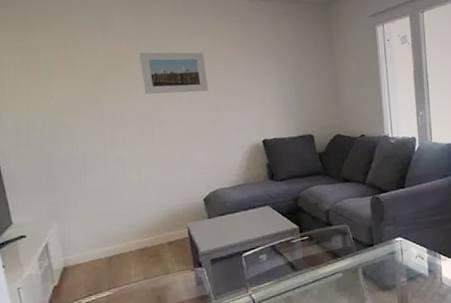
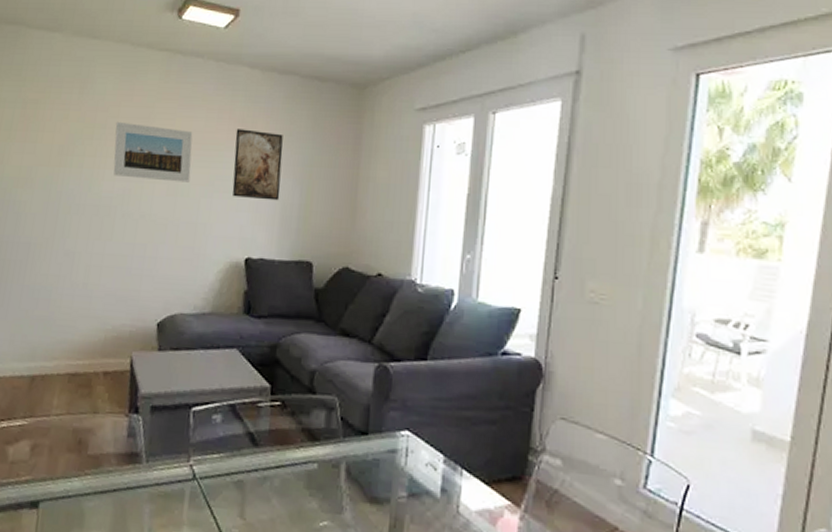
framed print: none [238,45,281,97] -> present [232,129,283,201]

